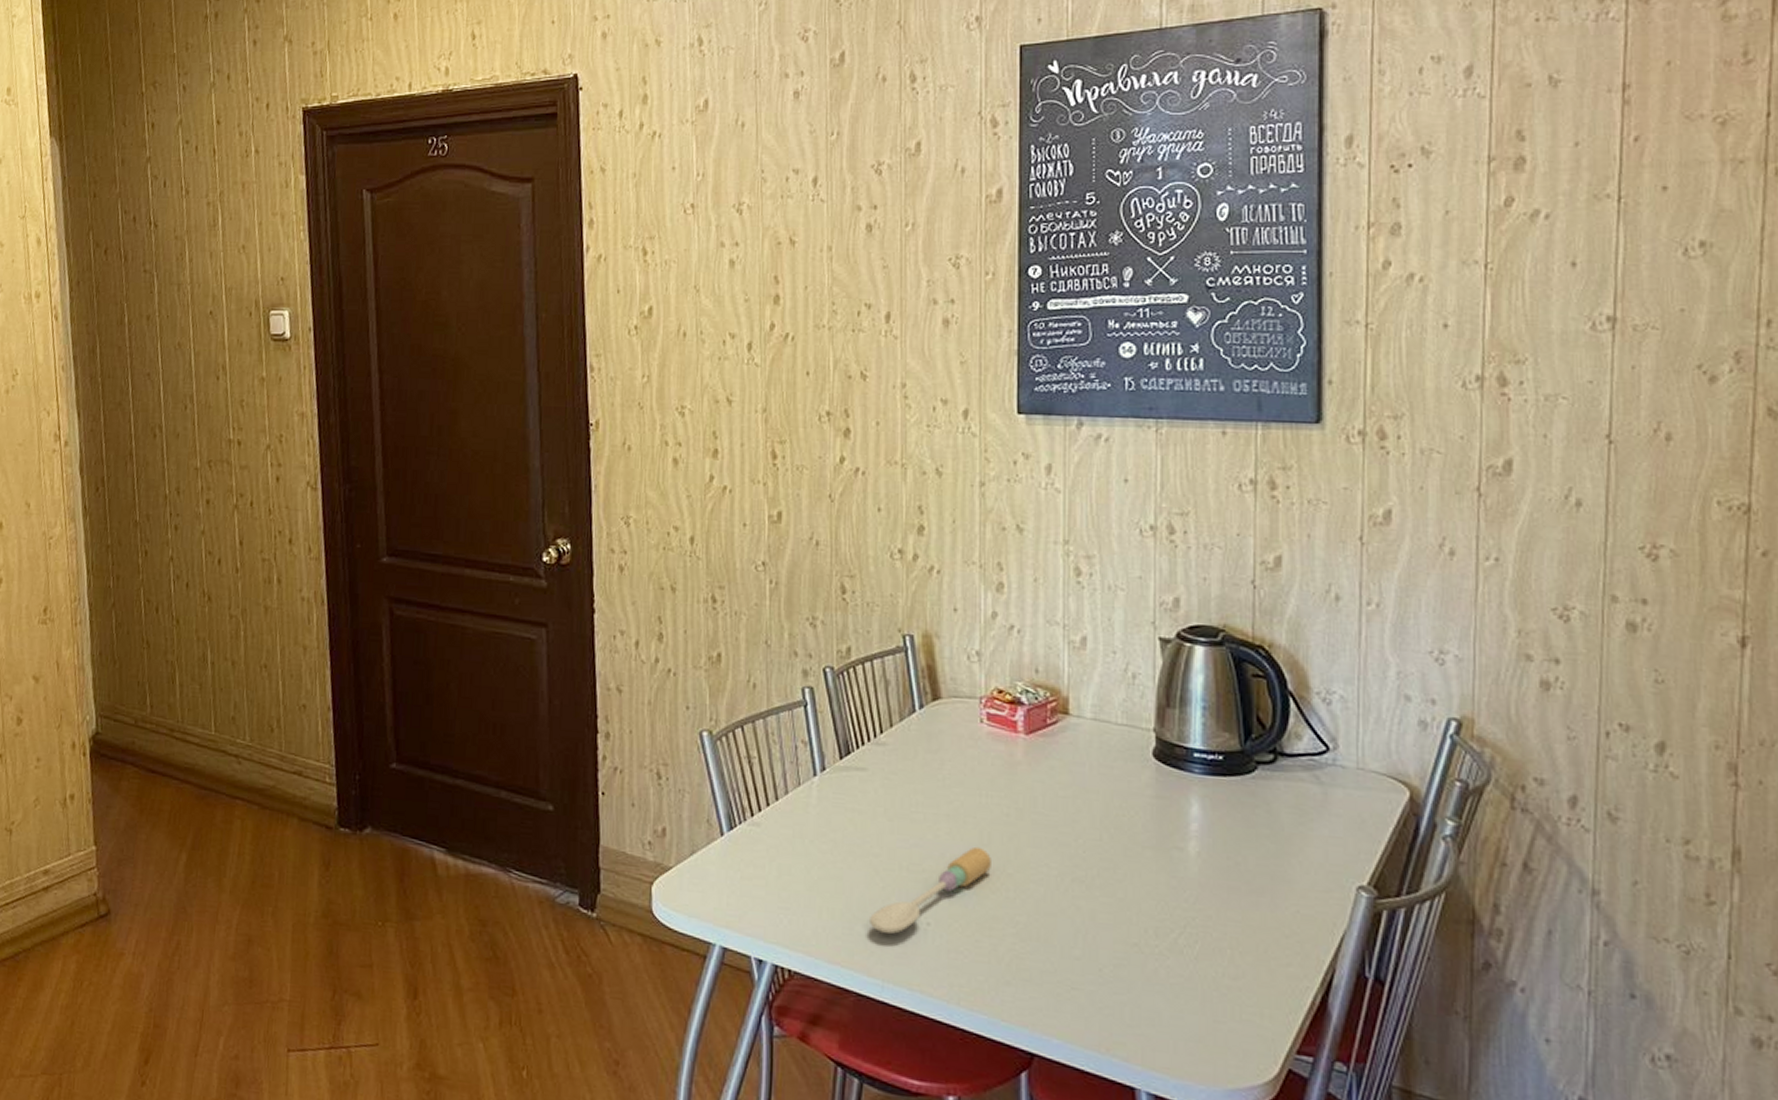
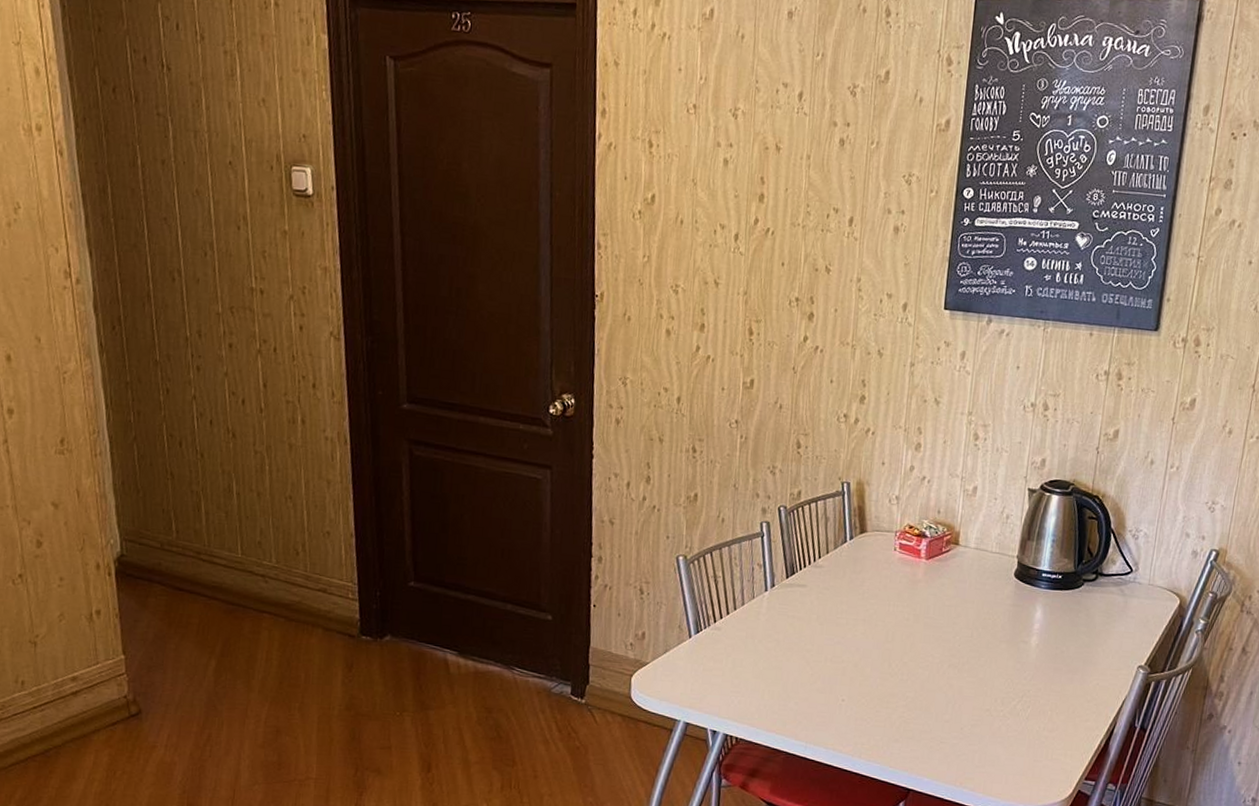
spoon: present [870,846,991,935] -> none [800,643,893,709]

